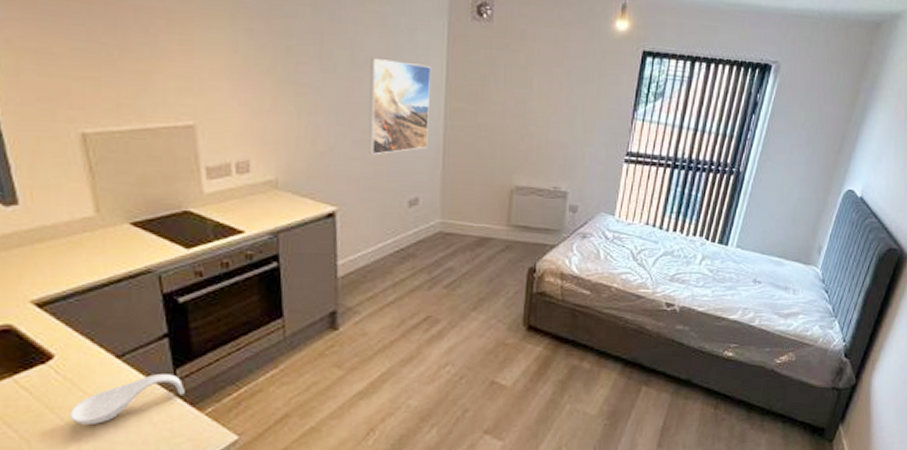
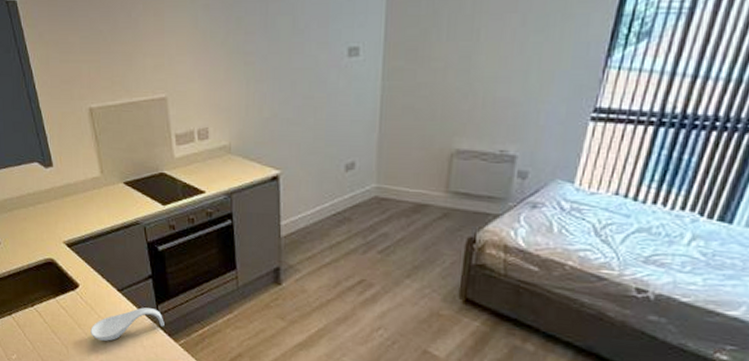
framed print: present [369,58,431,155] -> none [309,22,369,120]

